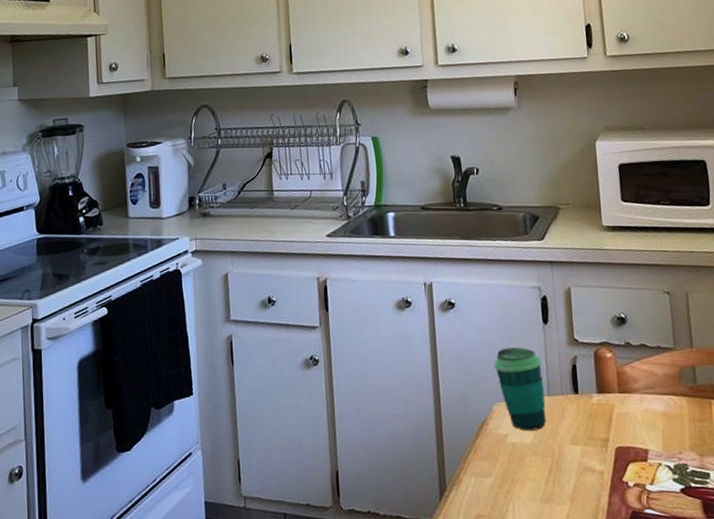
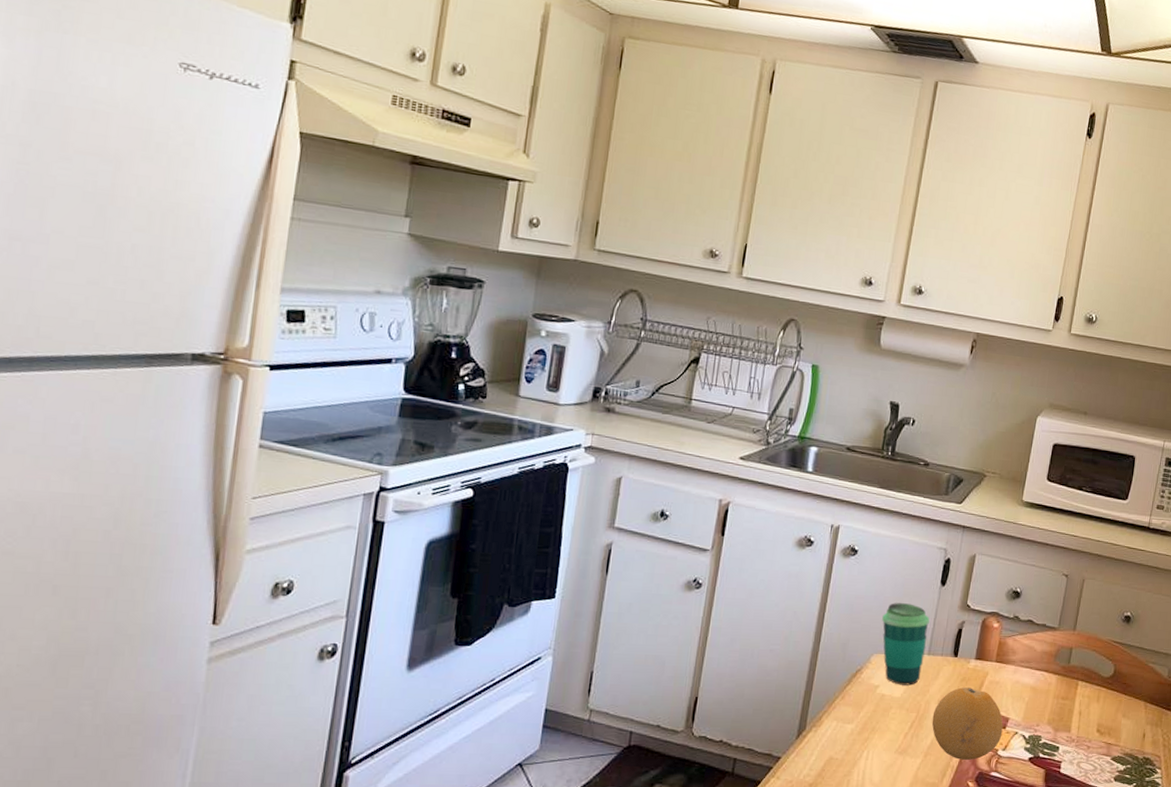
fruit: none [568,423,646,501] -> present [931,687,1003,760]

